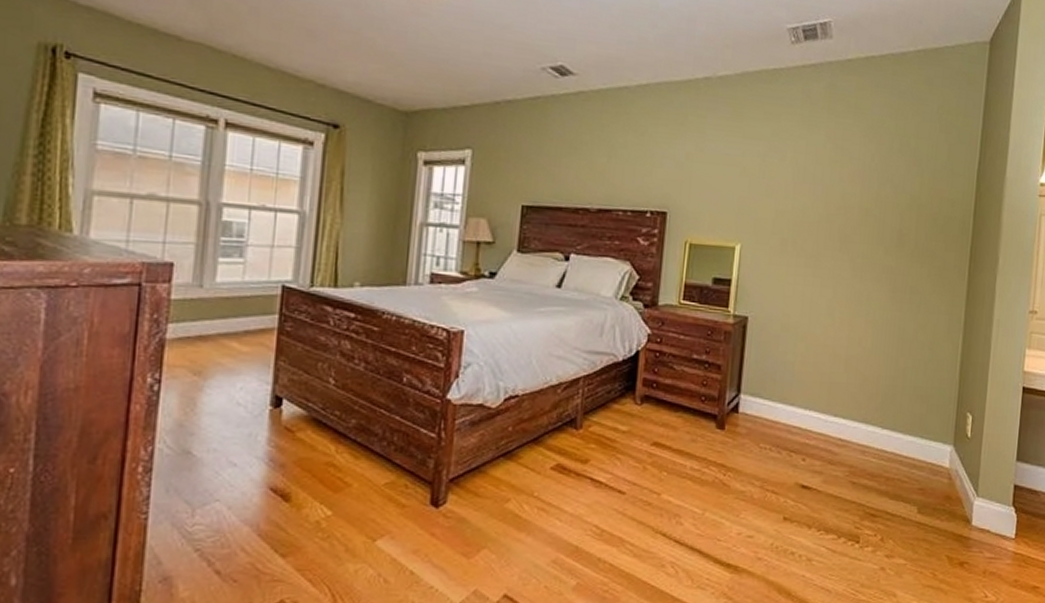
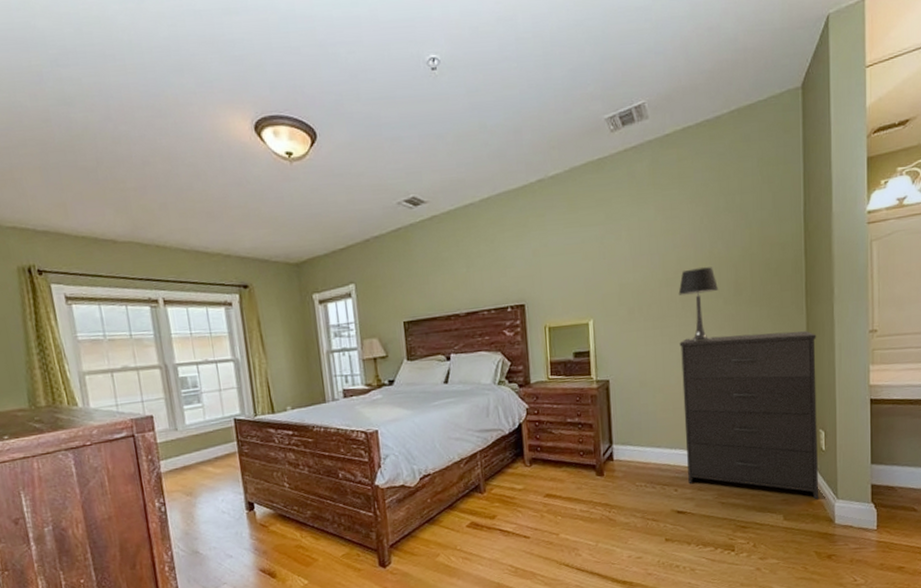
dresser: none [819,284,976,494] -> present [679,331,819,500]
table lamp: none [837,208,881,291] -> present [678,267,718,342]

